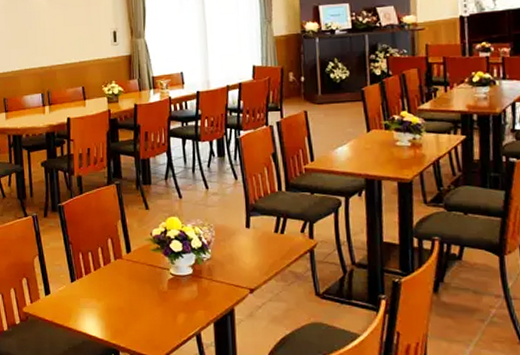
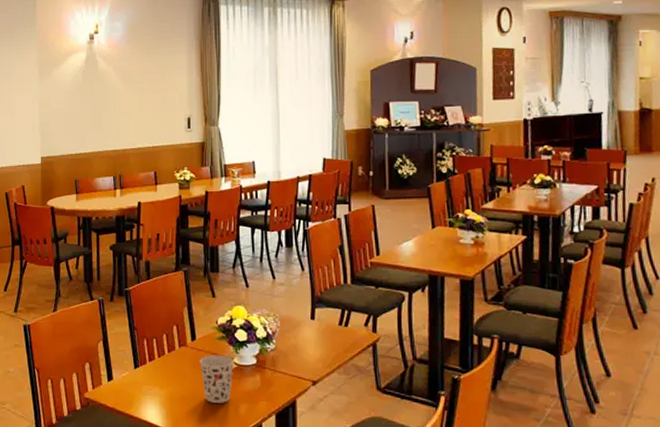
cup: none [135,266,170,314] -> present [199,354,234,403]

